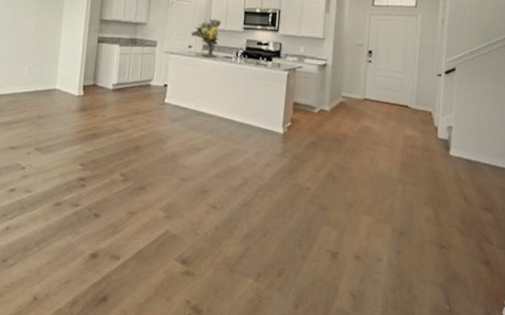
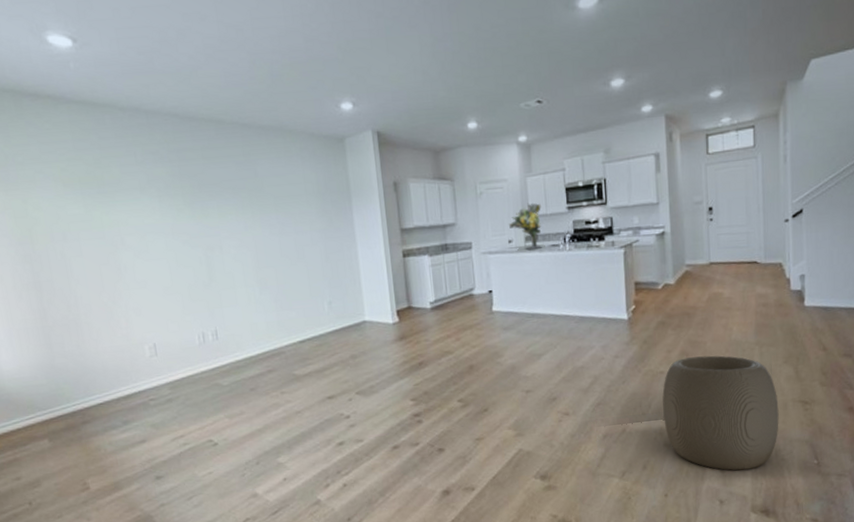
pouf: none [303,179,416,300] -> present [662,355,779,471]

